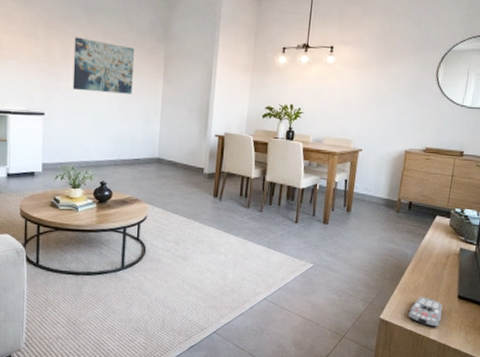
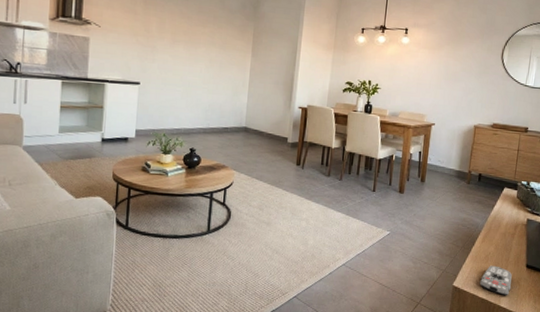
wall art: present [72,37,134,94] -> none [167,13,226,67]

